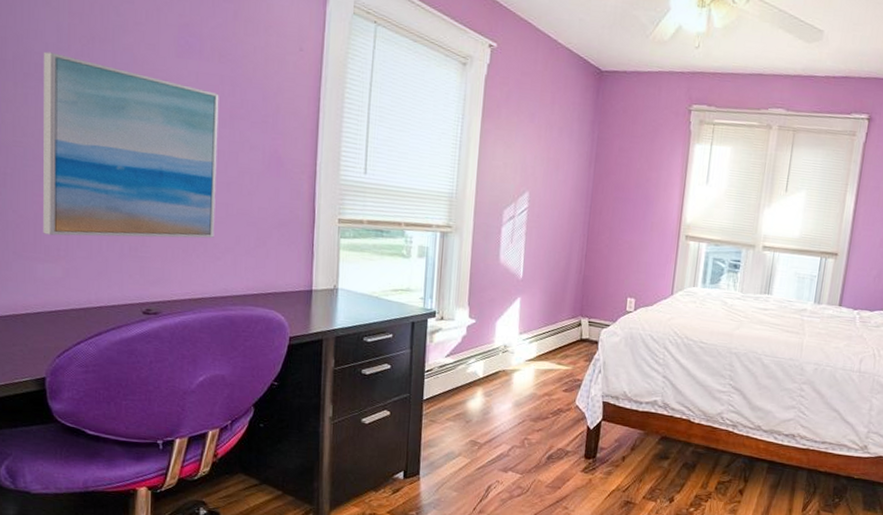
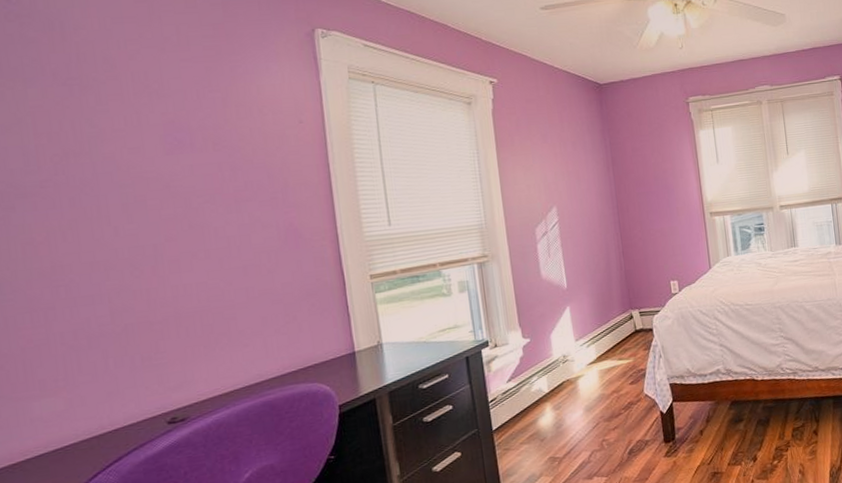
wall art: present [43,51,219,239] -> none [8,177,238,369]

